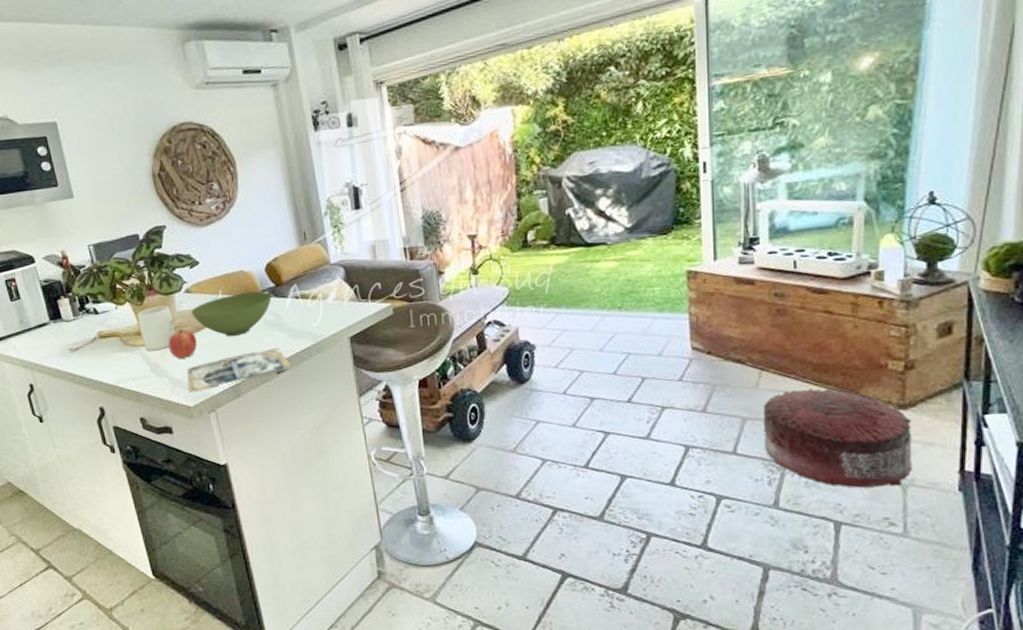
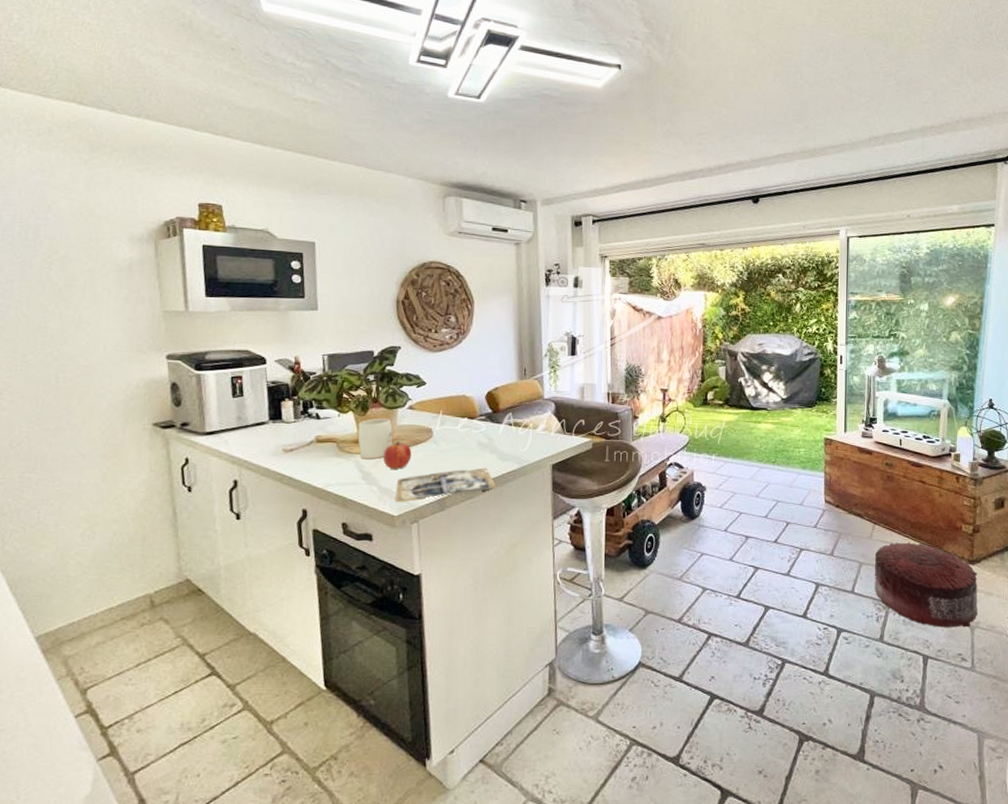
bowl: present [191,291,272,336] -> none [410,415,488,453]

